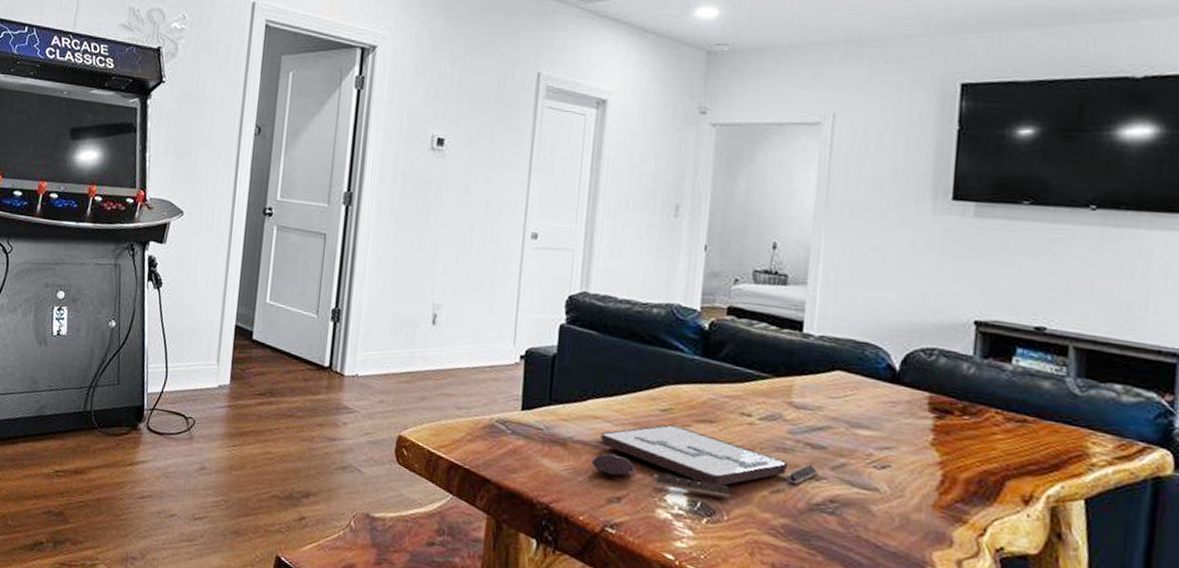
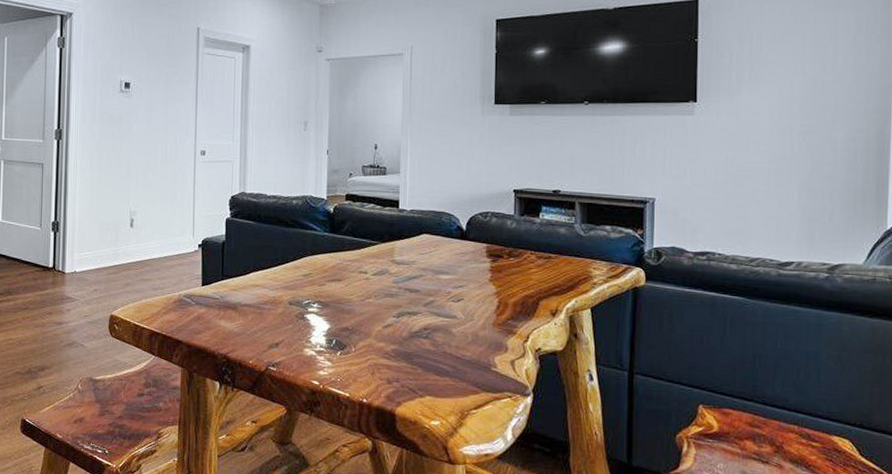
board game: present [588,424,818,498] -> none [254,285,415,335]

